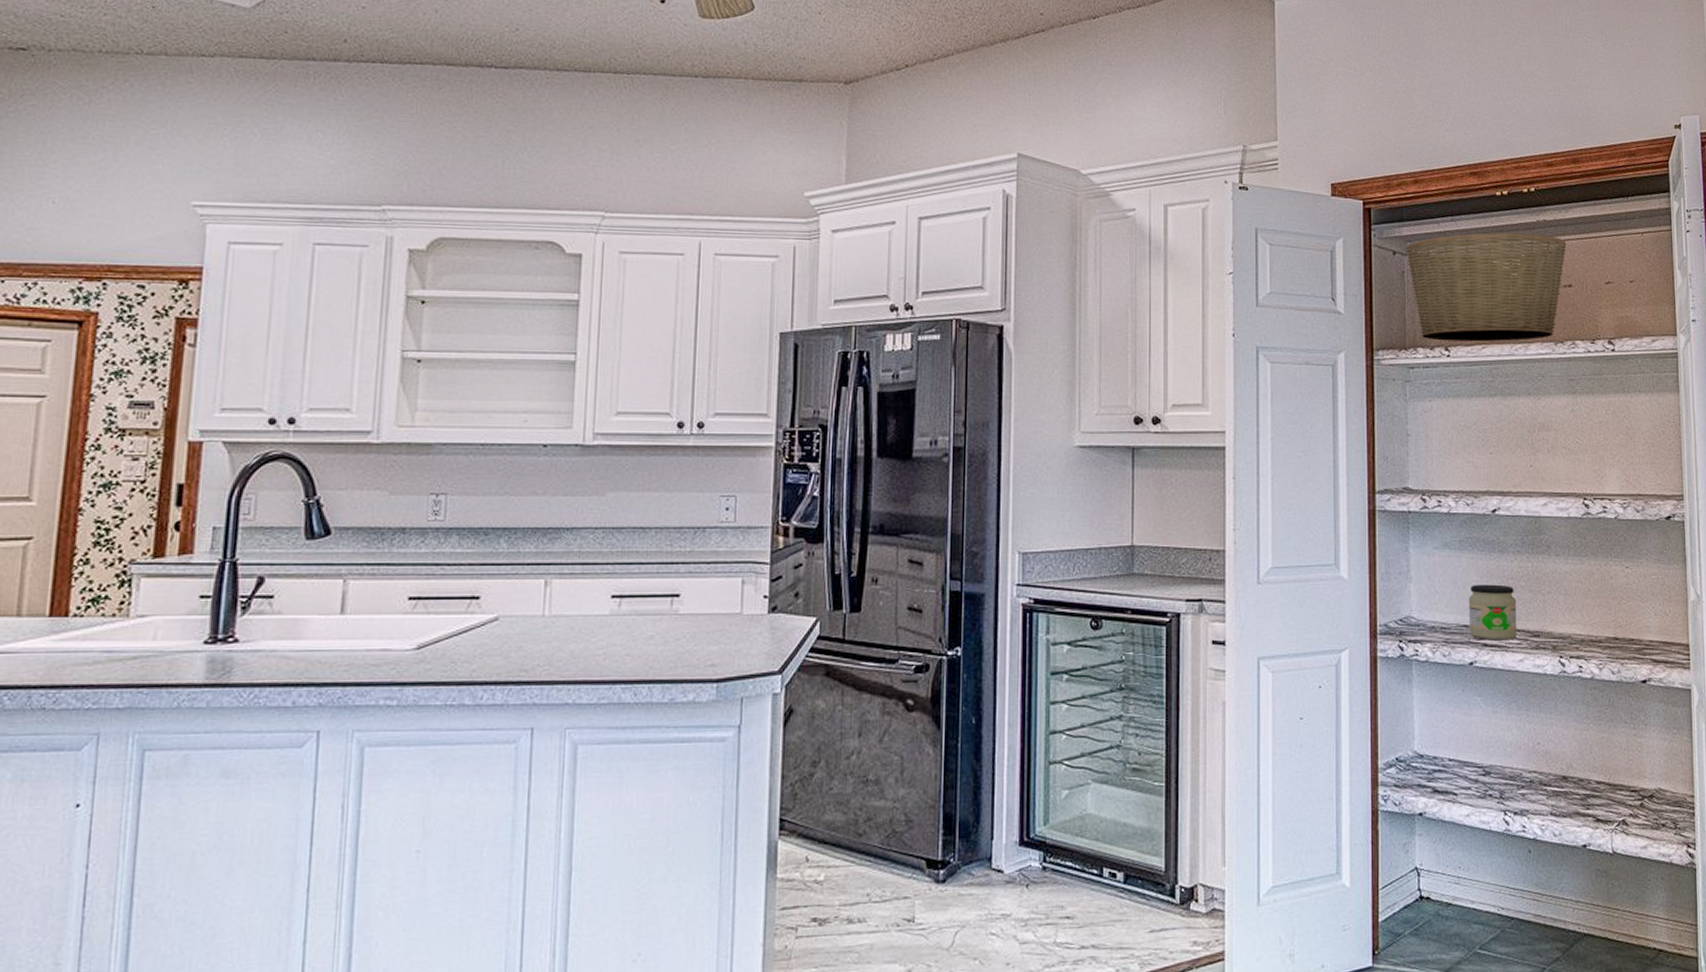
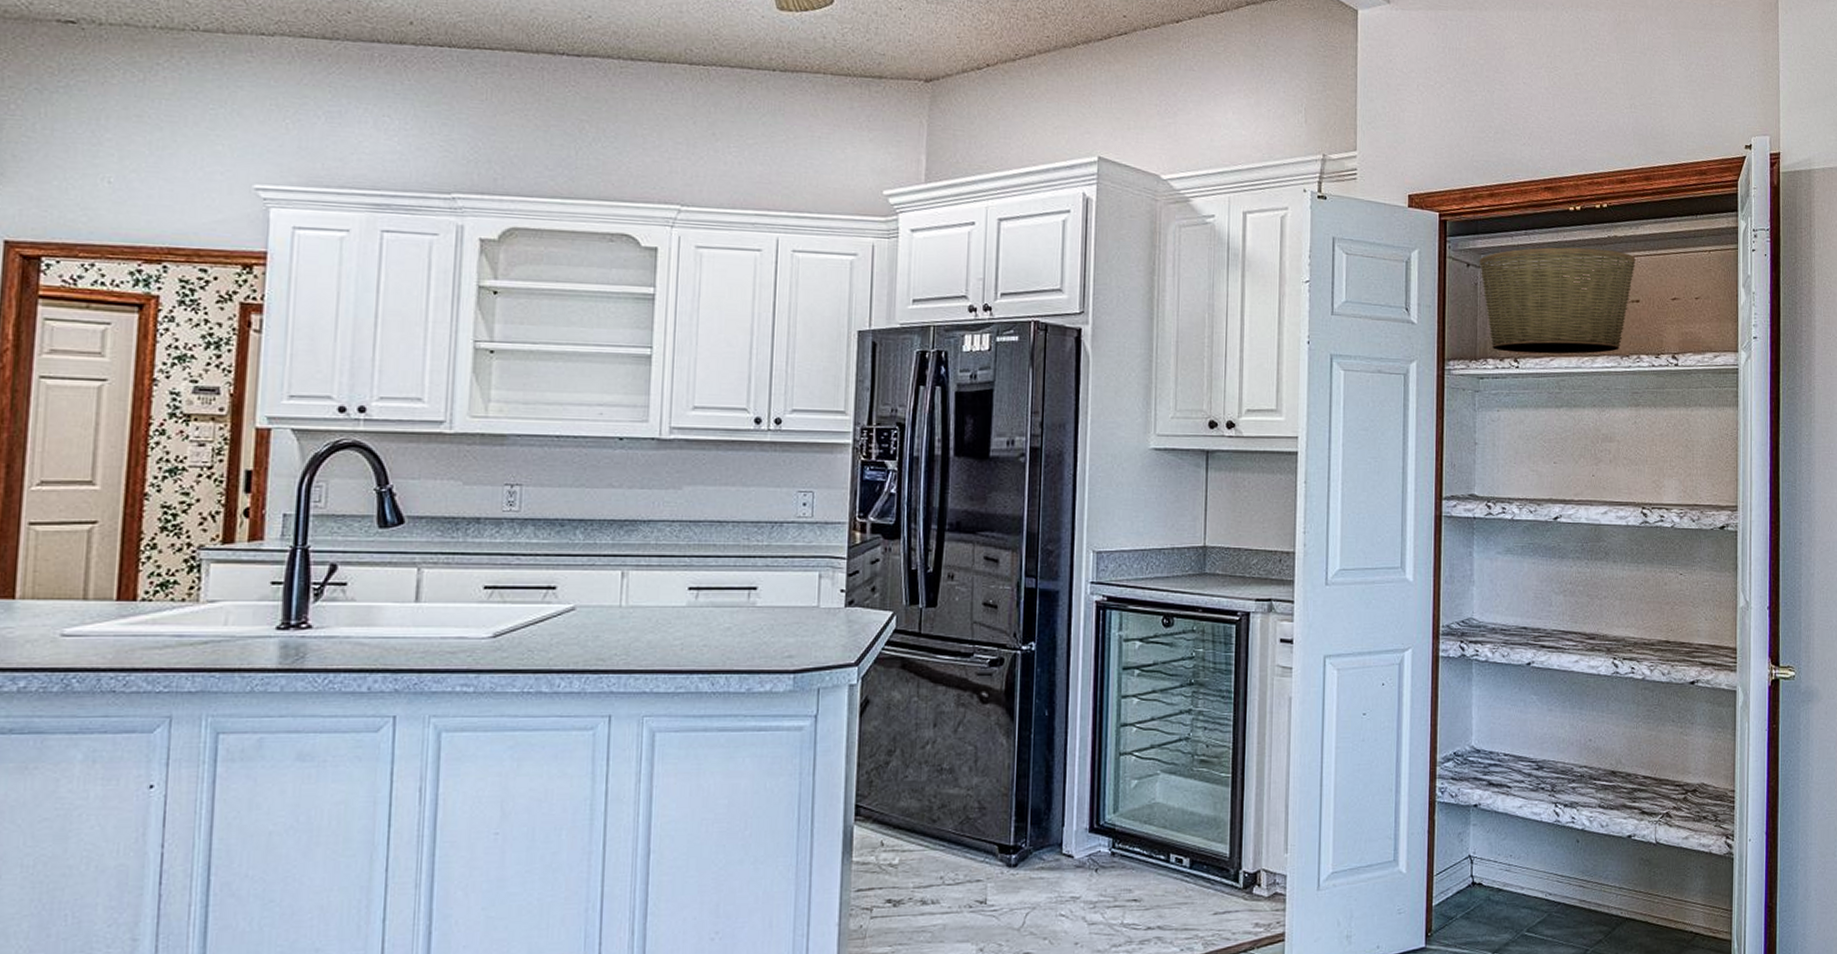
jar: present [1468,584,1517,641] -> none [1528,589,1574,642]

